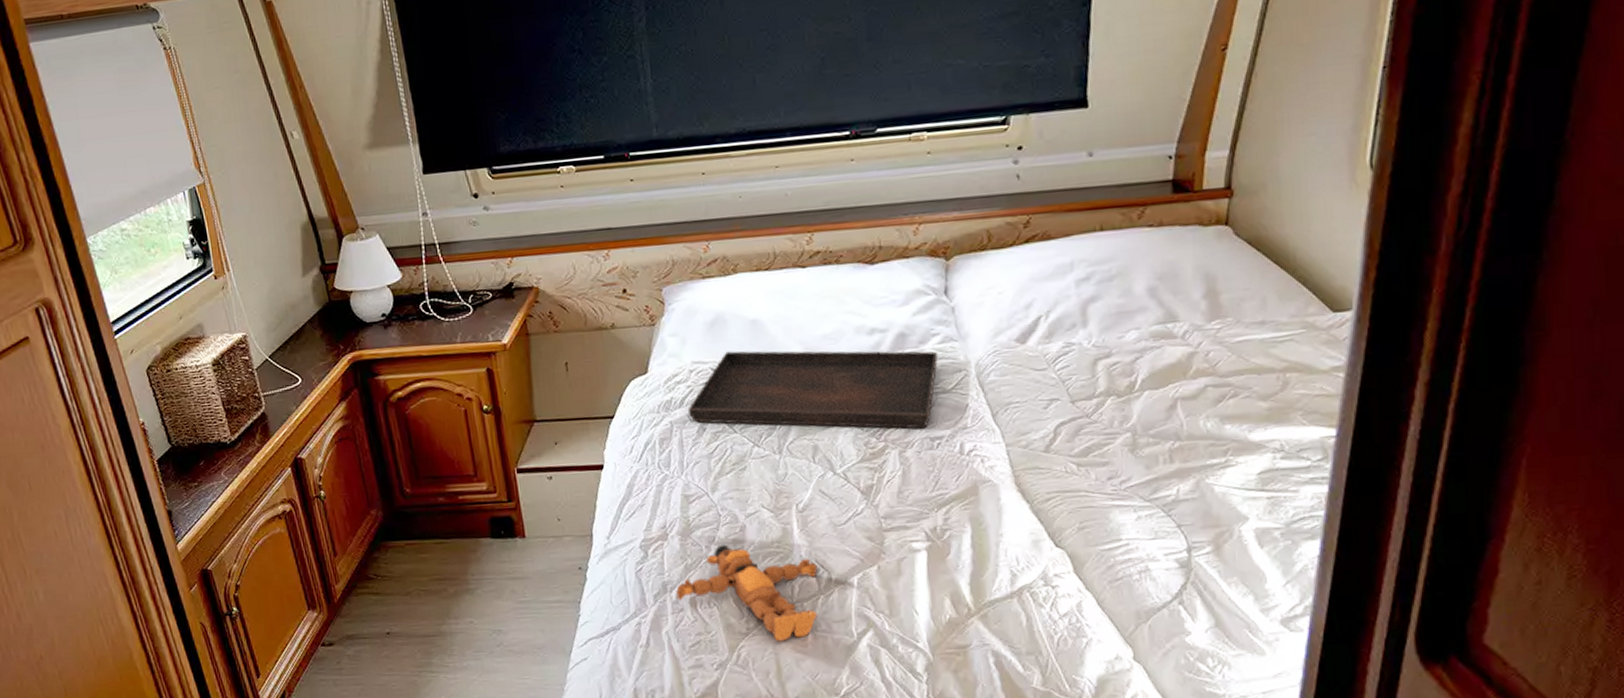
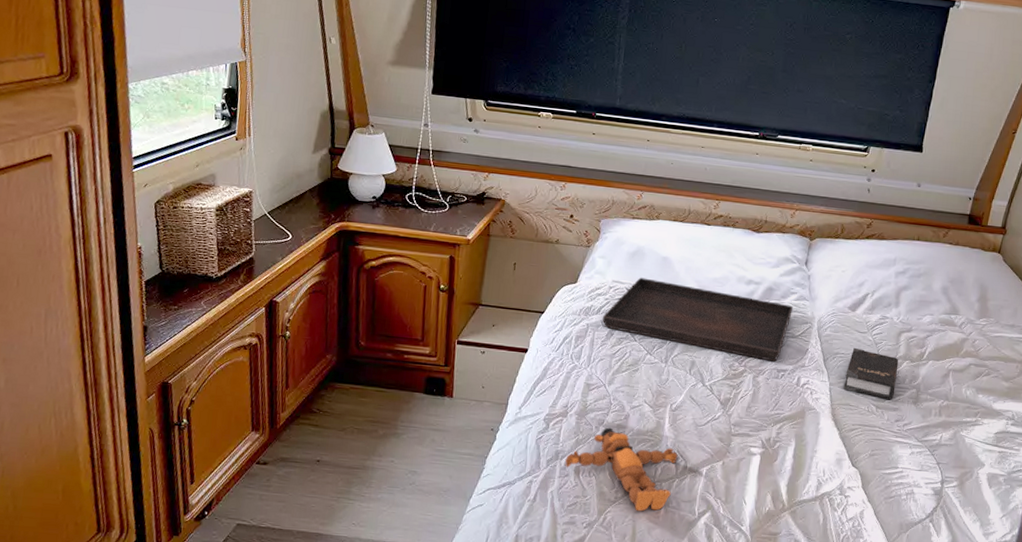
hardback book: none [1026,391,1101,453] -> present [843,347,899,400]

